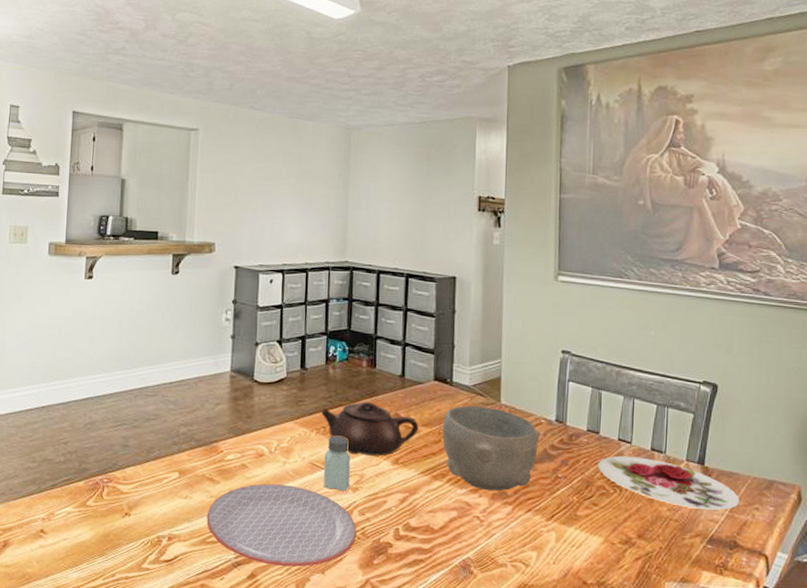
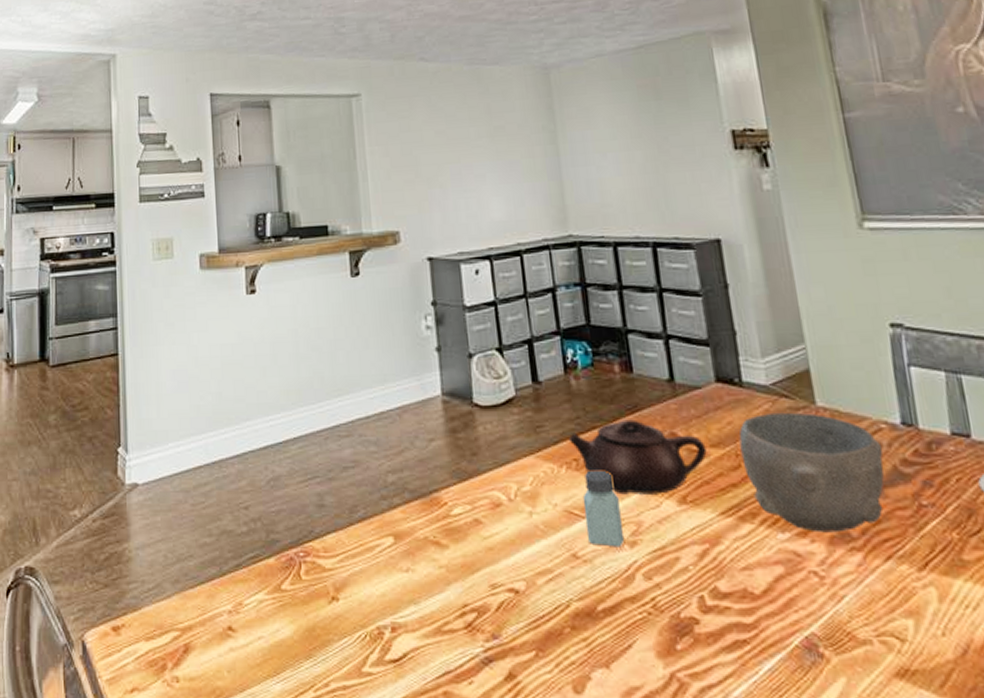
plate: present [206,483,357,567] -> none [438,543,647,660]

